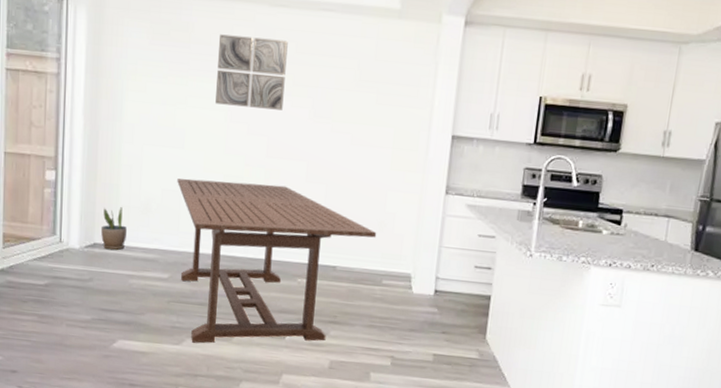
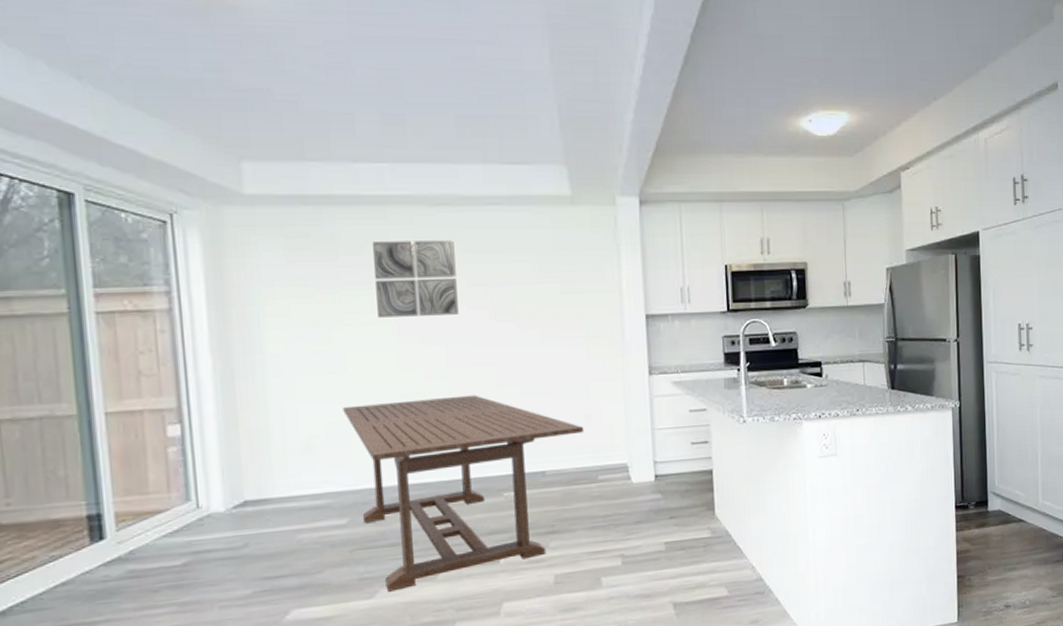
potted plant: present [100,207,127,250] -> none [251,452,287,506]

